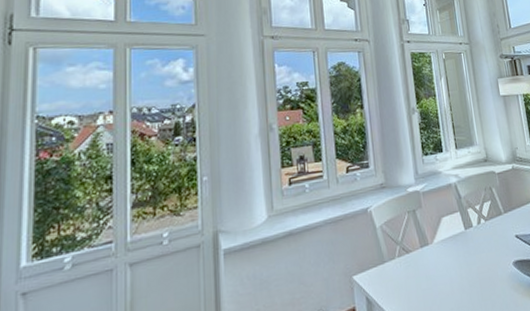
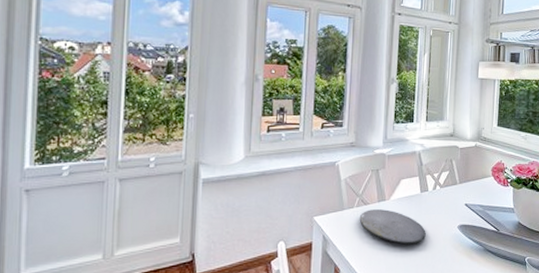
plate: none [403,255,480,295] -> present [359,209,426,245]

